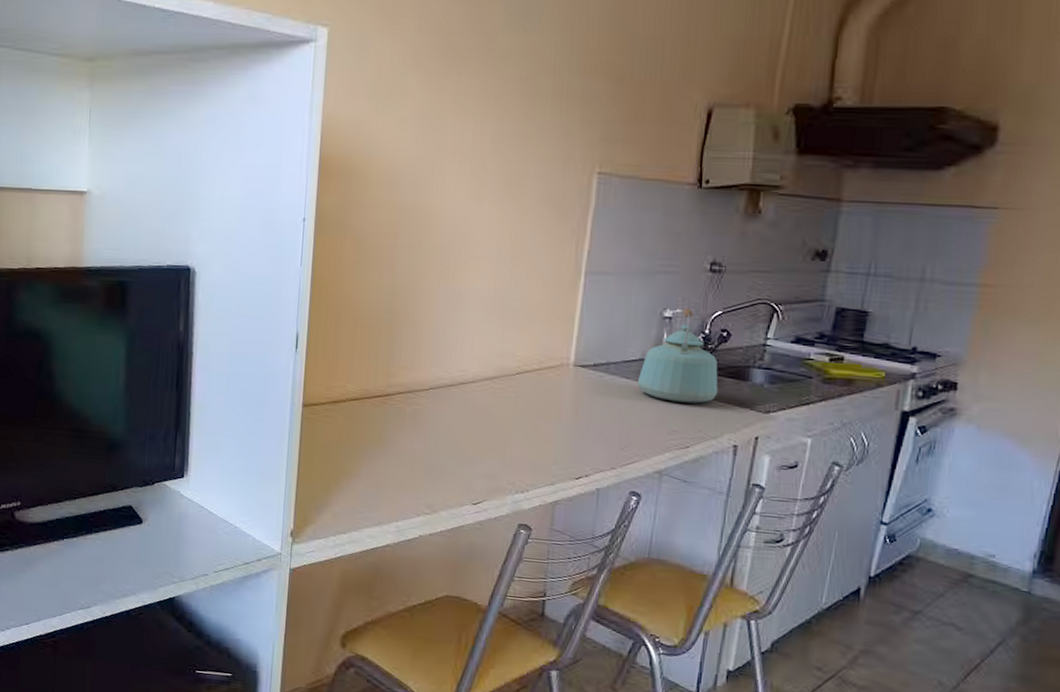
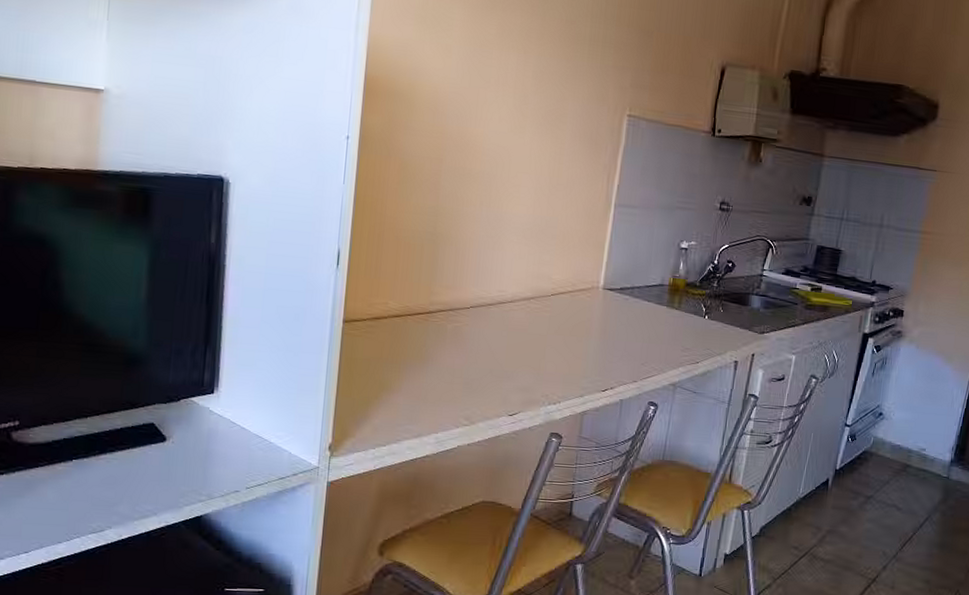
kettle: present [637,308,718,404] -> none [657,241,724,325]

